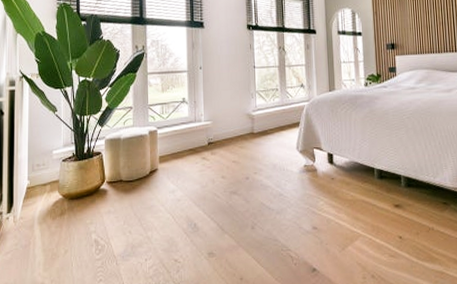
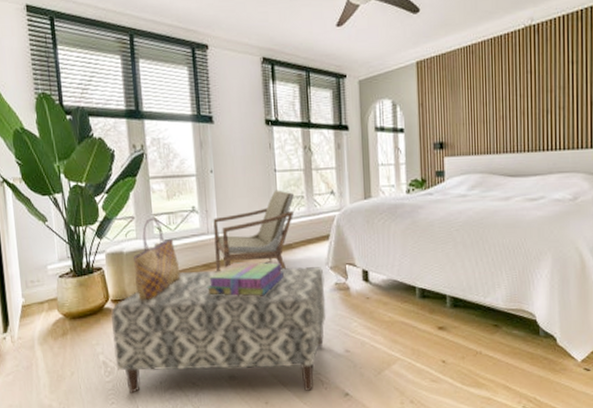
bench: none [105,151,296,270] -> present [111,267,326,393]
tote bag: none [128,108,170,182] -> present [133,218,181,300]
stack of books: none [191,147,261,178] -> present [206,262,285,297]
armchair: none [200,83,270,155] -> present [213,190,295,271]

